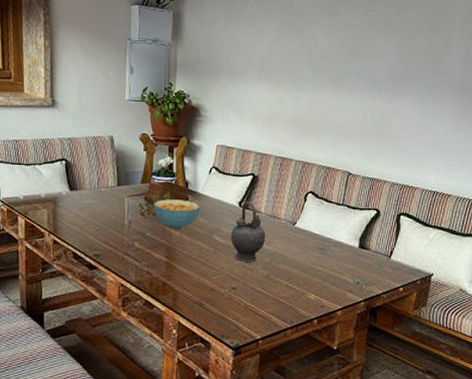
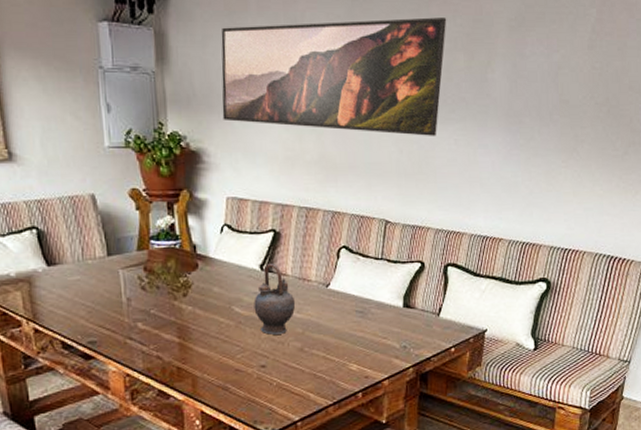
cereal bowl: present [154,199,200,229] -> none [156,267,214,303]
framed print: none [220,9,411,105] -> present [221,17,447,136]

